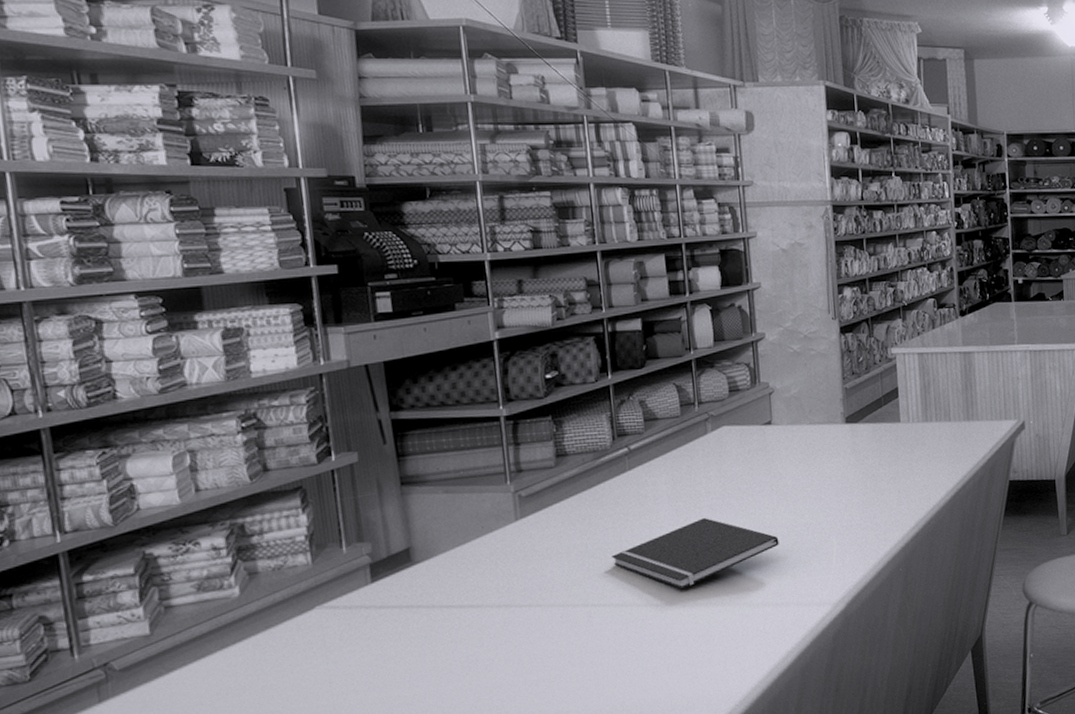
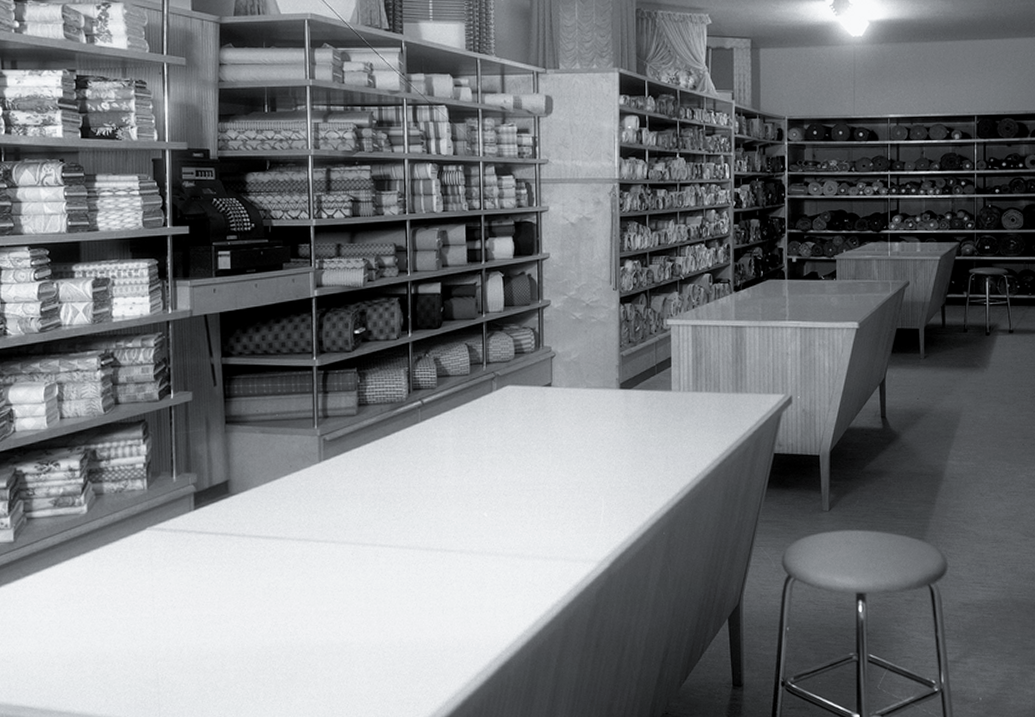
notepad: present [612,518,779,589] -> none [400,471,552,536]

